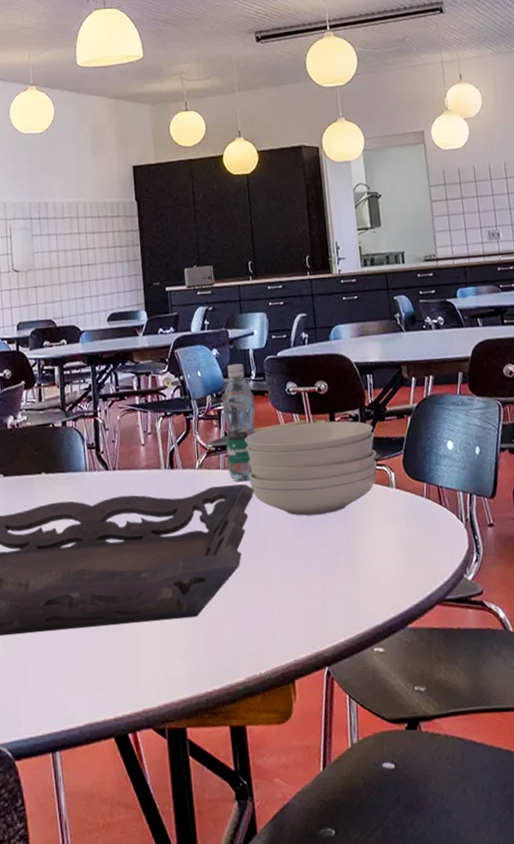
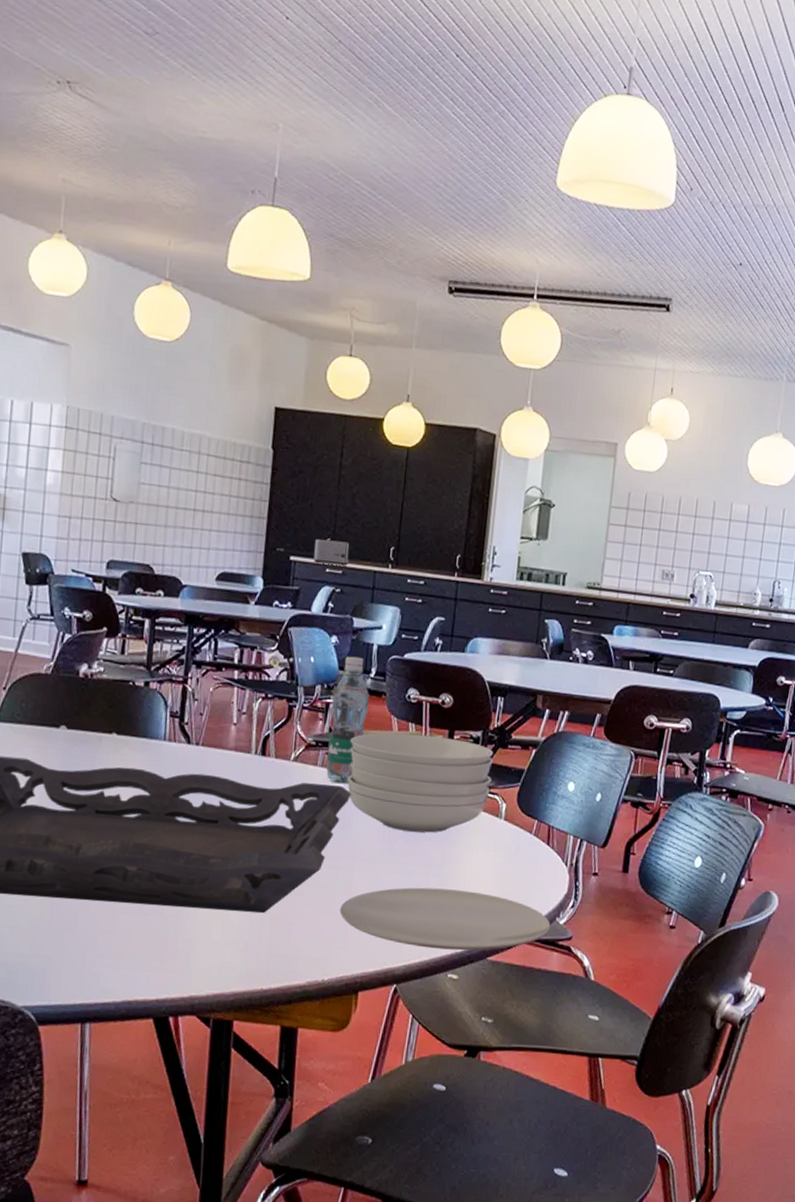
plate: none [263,562,461,626] -> present [339,887,551,951]

